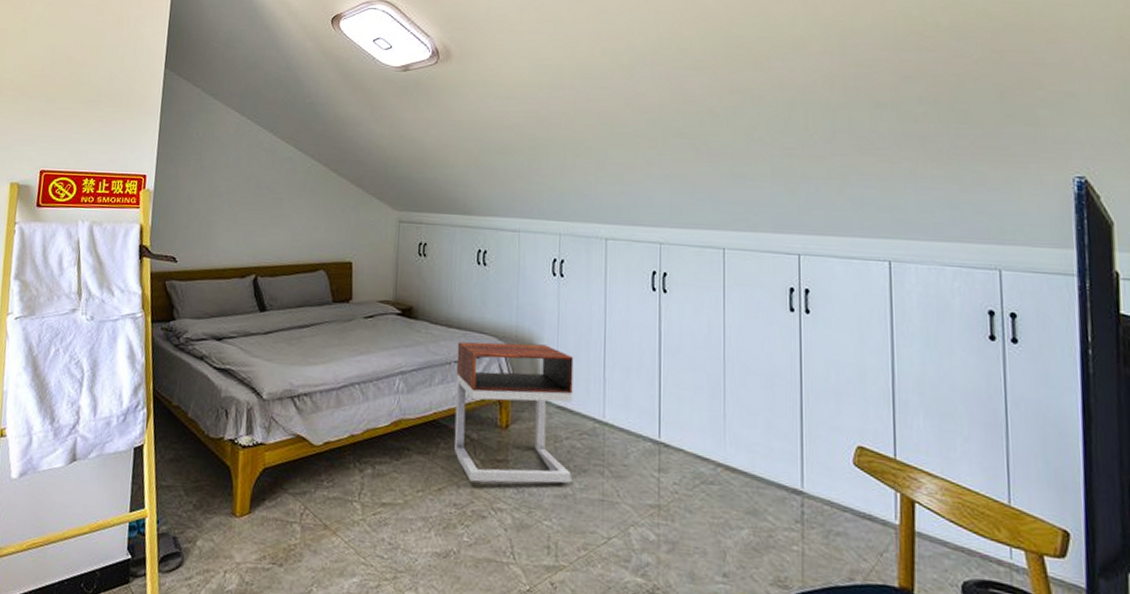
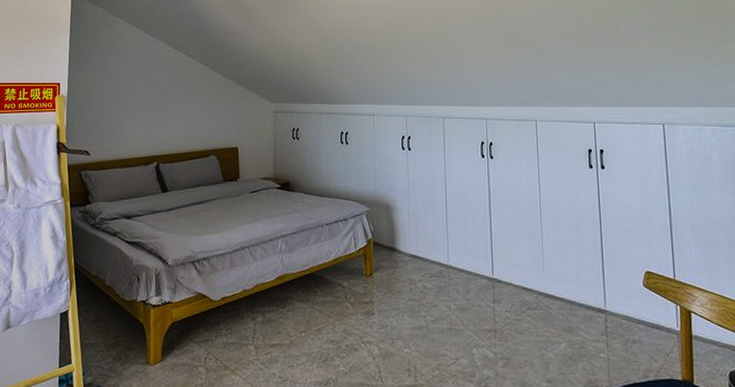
nightstand: present [454,342,574,484] -> none [328,206,425,322]

